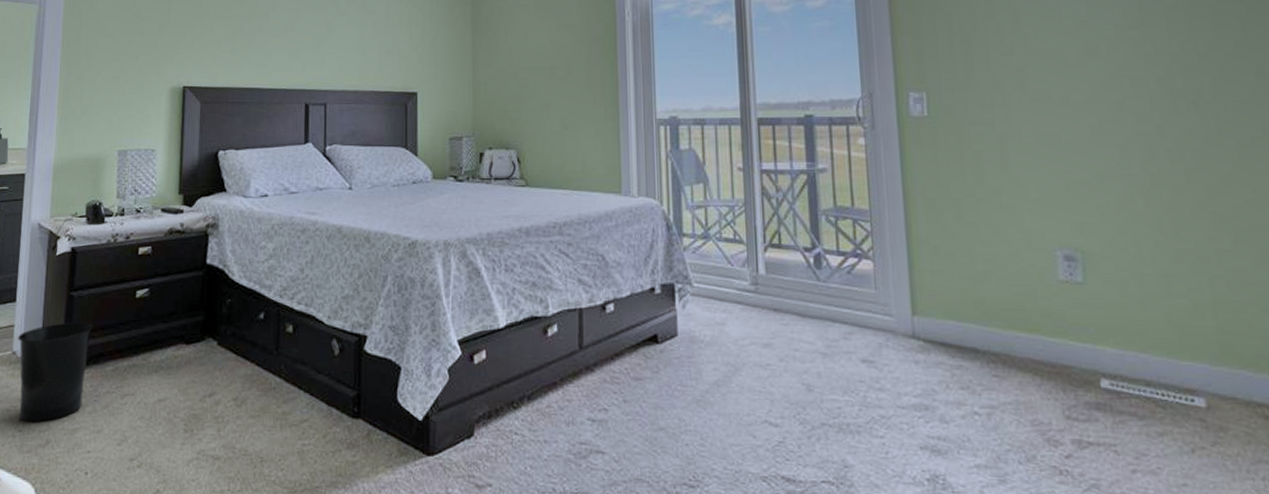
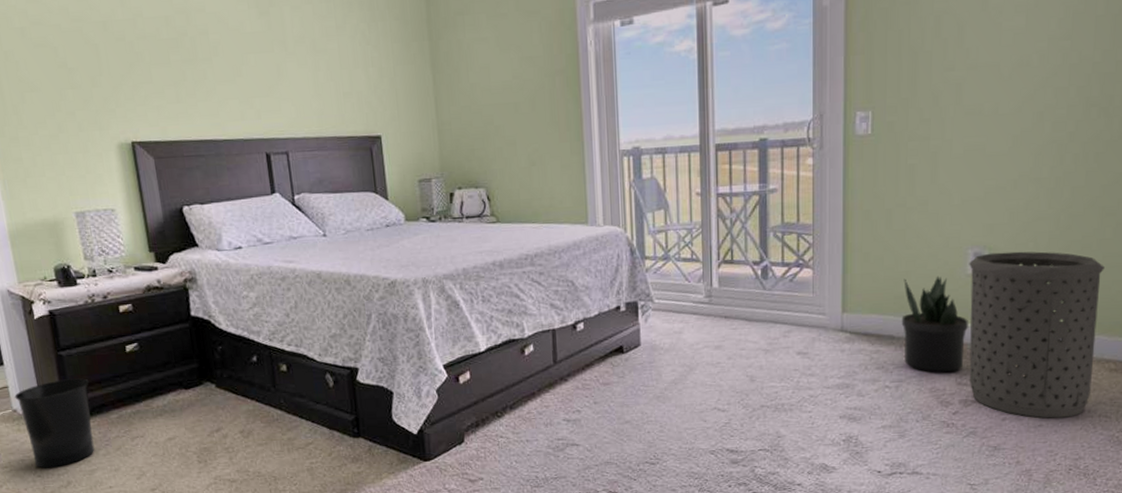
planter: none [982,279,1070,402] -> present [901,275,968,373]
laundry basket: none [1059,257,1245,478] -> present [969,251,1105,419]

